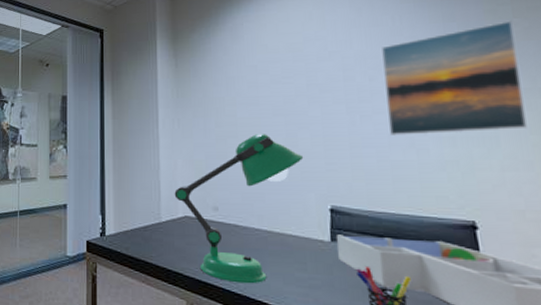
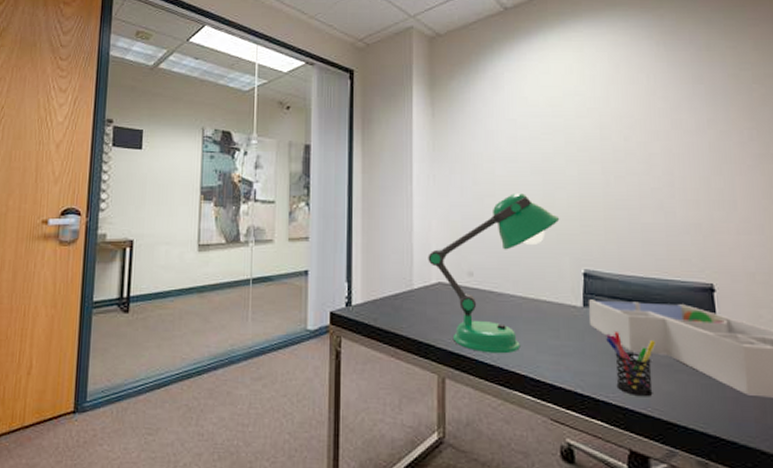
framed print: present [382,20,527,135] -> none [637,86,760,198]

